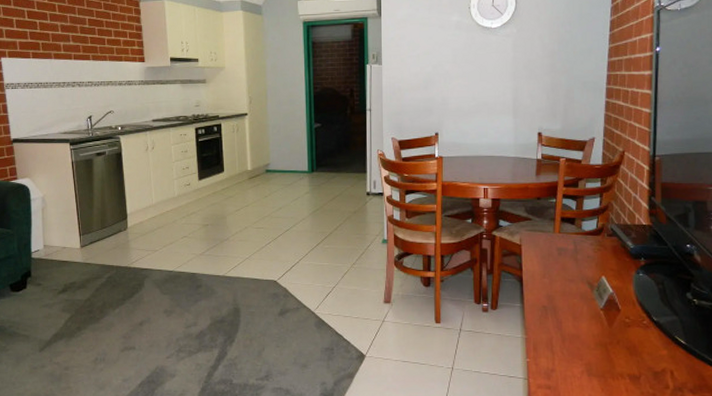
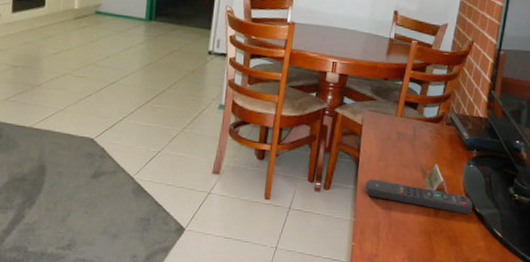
remote control: none [532,296,648,324] -> present [364,179,473,215]

